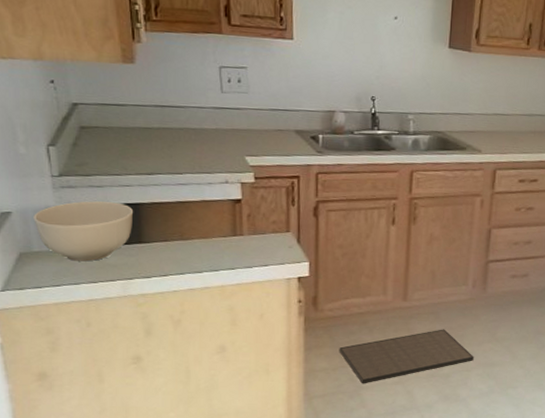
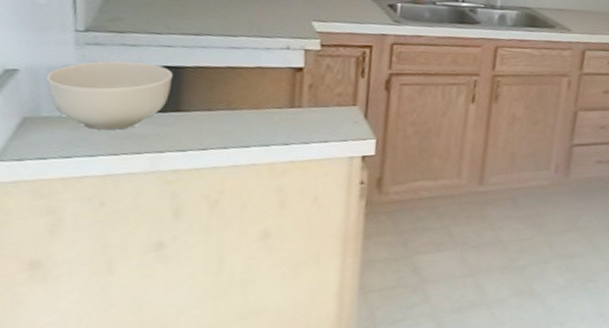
doormat: present [339,329,474,384] -> none [403,216,553,277]

